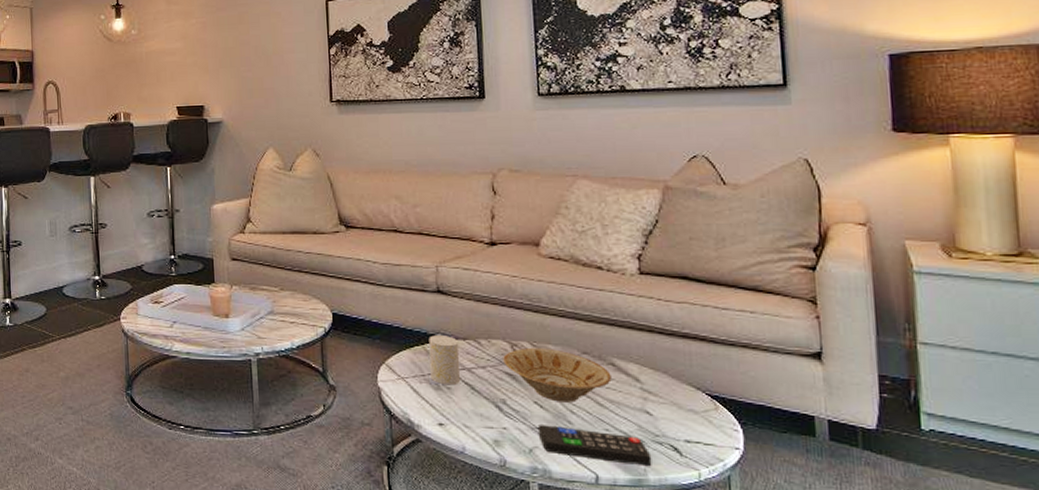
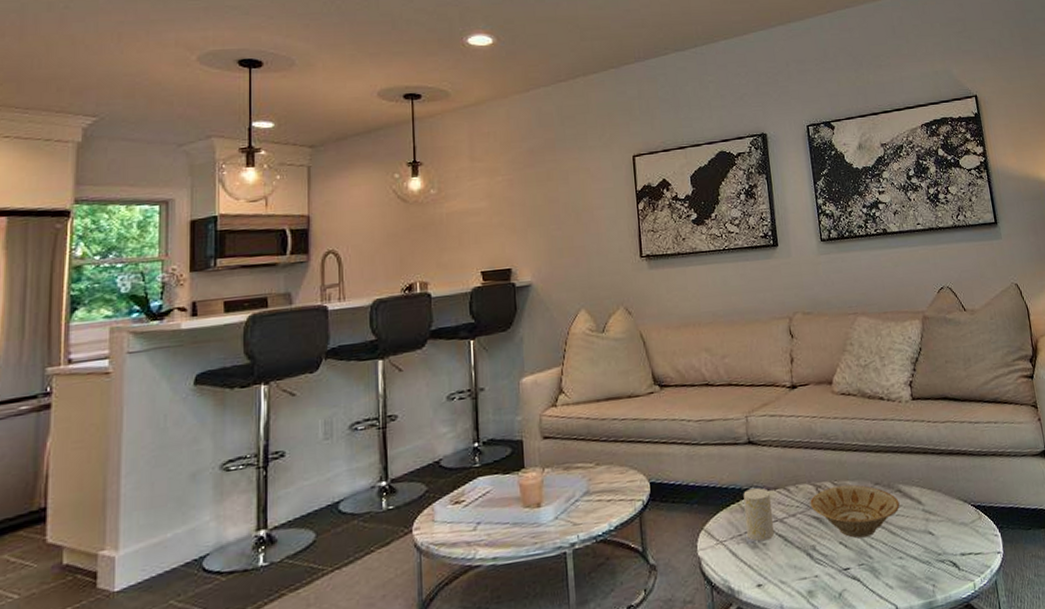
remote control: present [537,425,652,465] -> none [844,559,939,593]

